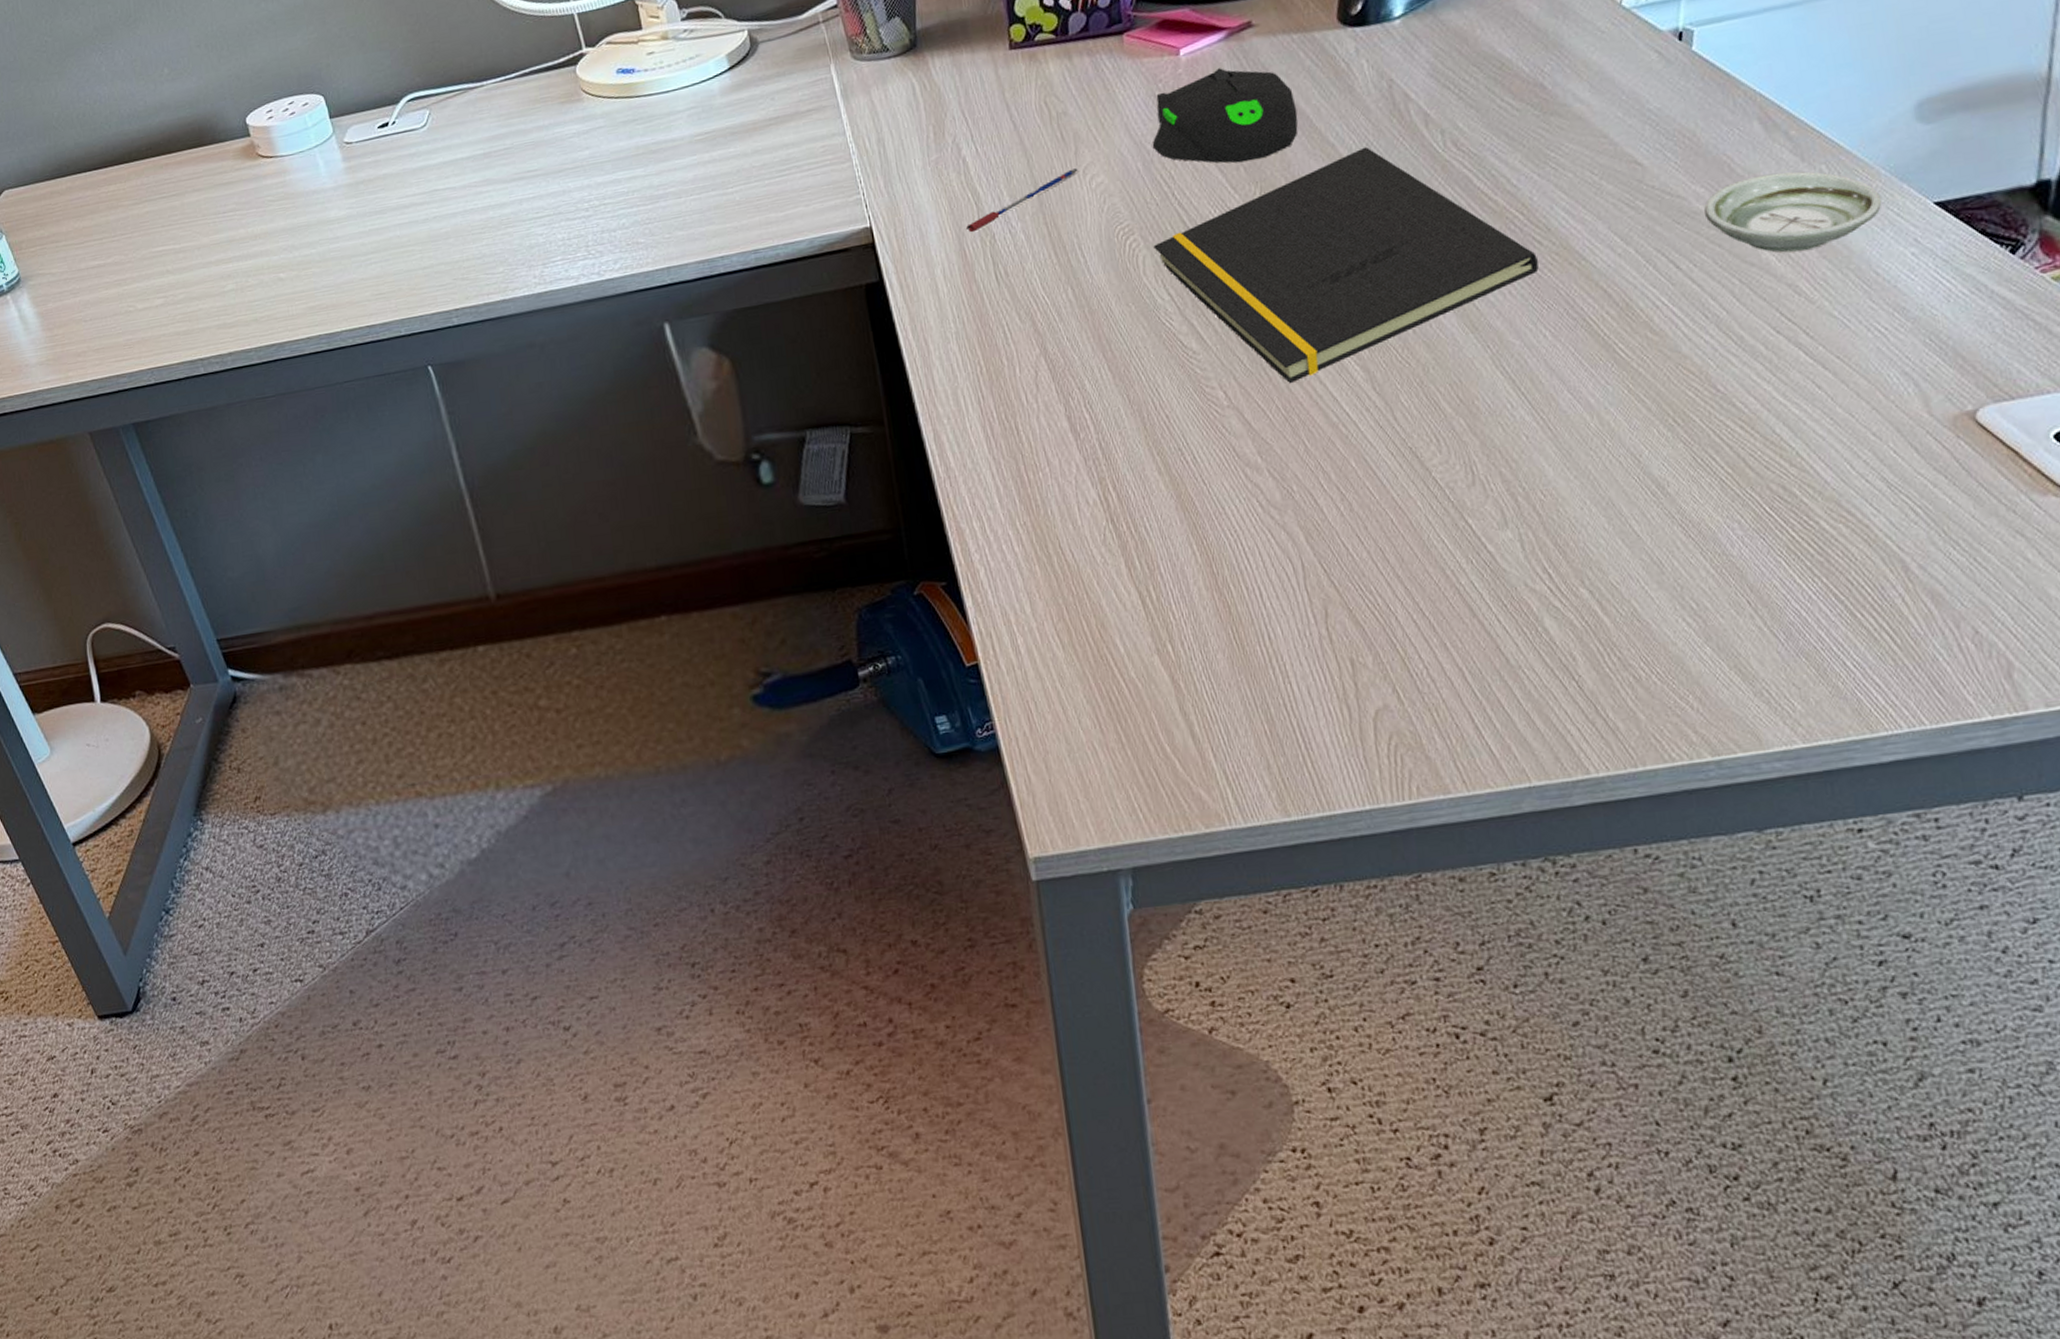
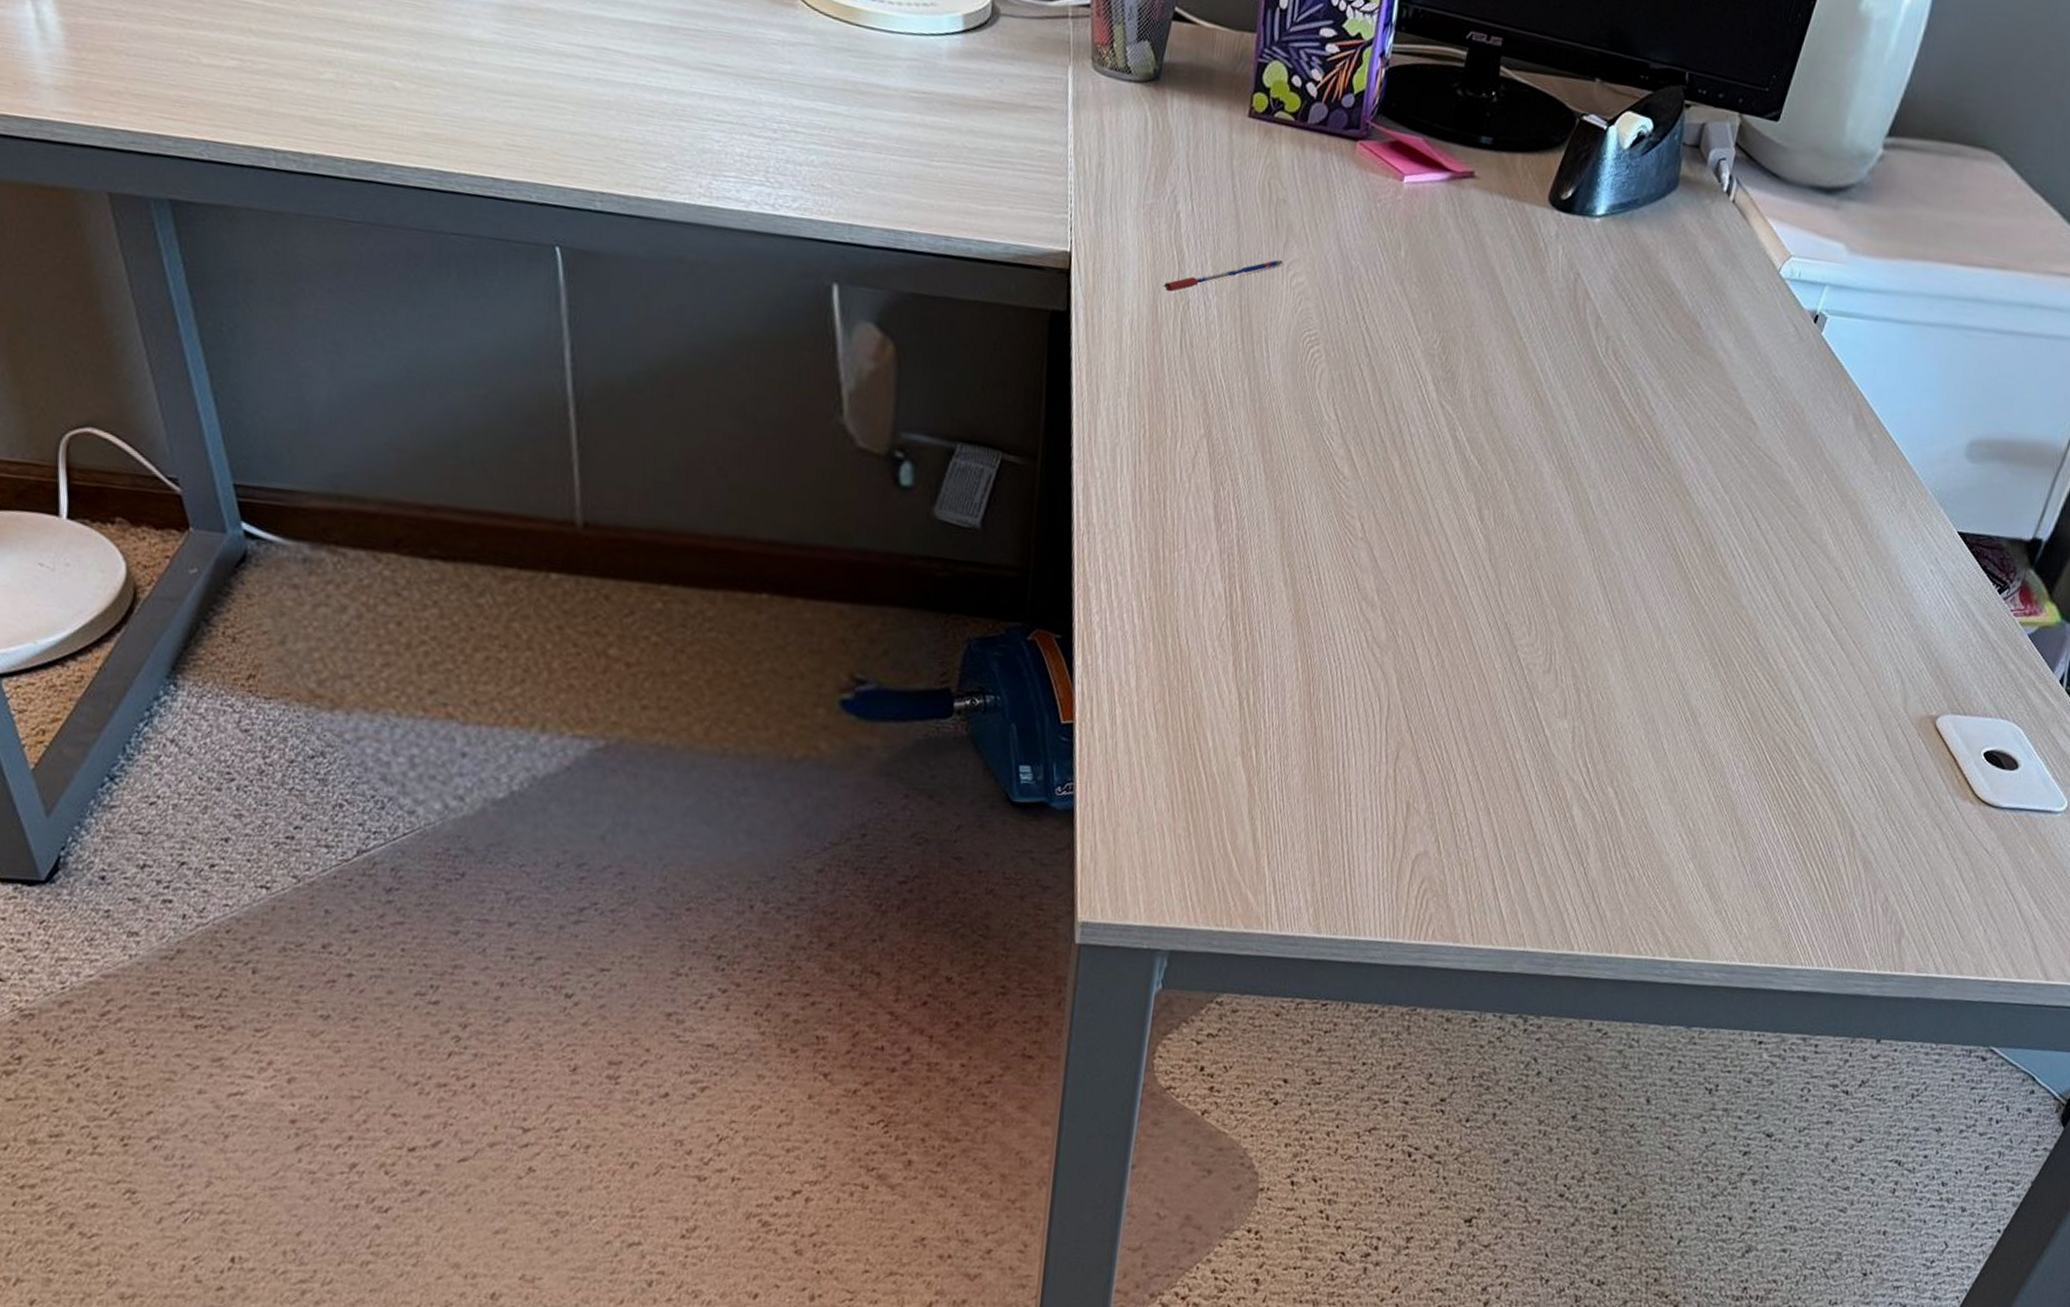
computer mouse: present [1152,68,1298,163] -> none [1356,207,1493,310]
notepad: present [1153,146,1539,383] -> none [1333,329,1654,533]
saucer: present [1704,171,1882,253] -> none [1791,464,1923,543]

